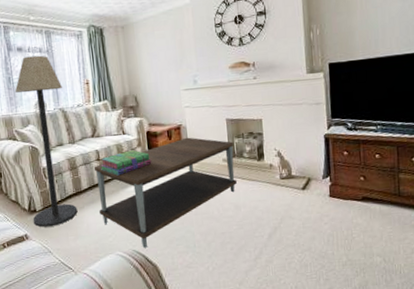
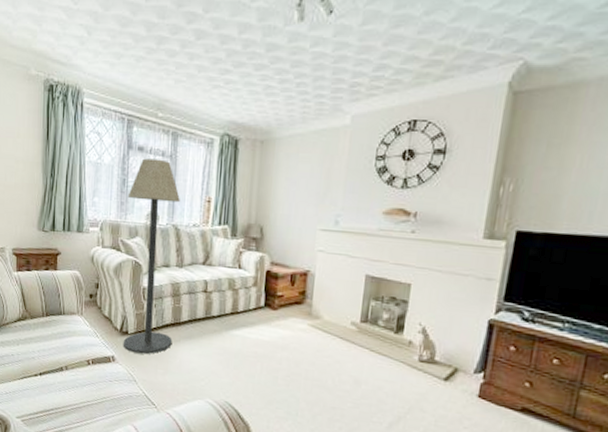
coffee table: present [94,137,237,248] -> none [196,287,370,402]
stack of books: present [100,150,152,176] -> none [206,288,266,315]

